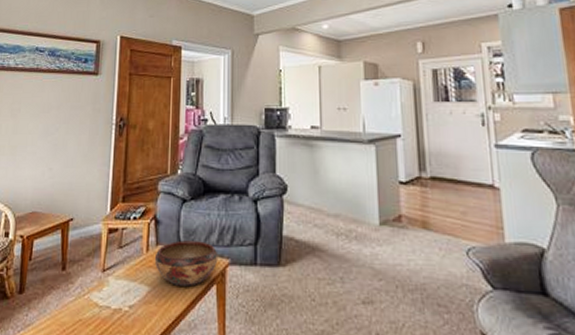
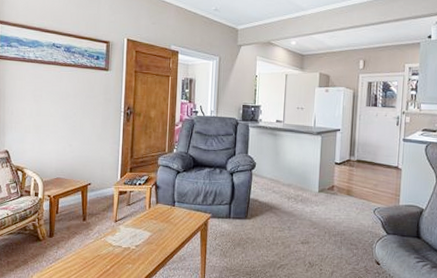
decorative bowl: present [154,240,218,287] -> none [155,200,203,232]

